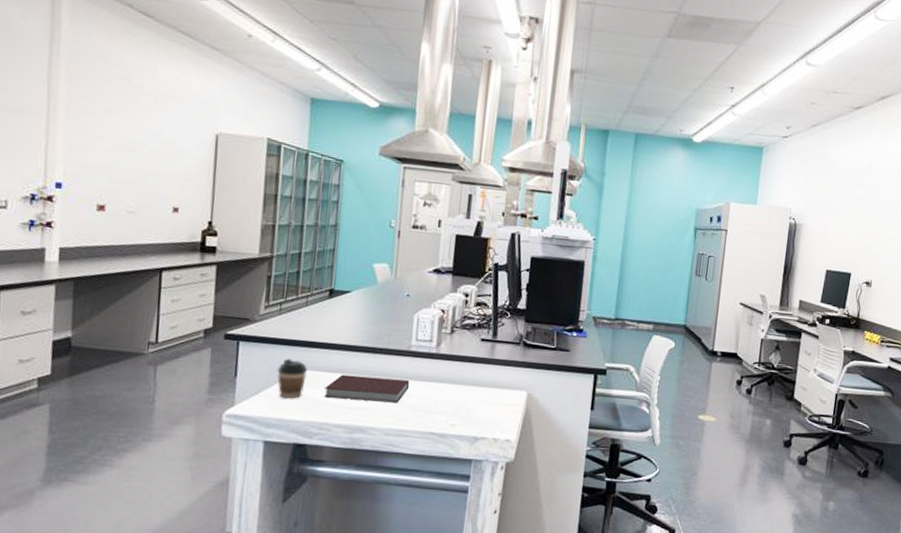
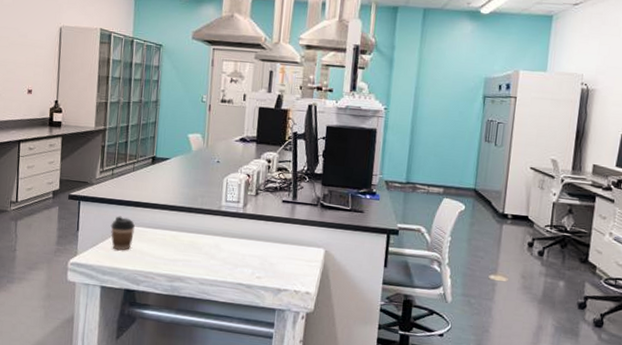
notebook: present [324,374,410,403] -> none [149,230,221,257]

